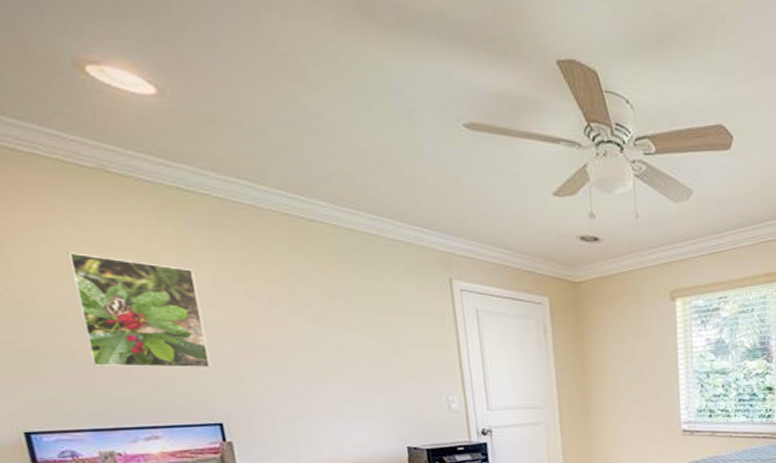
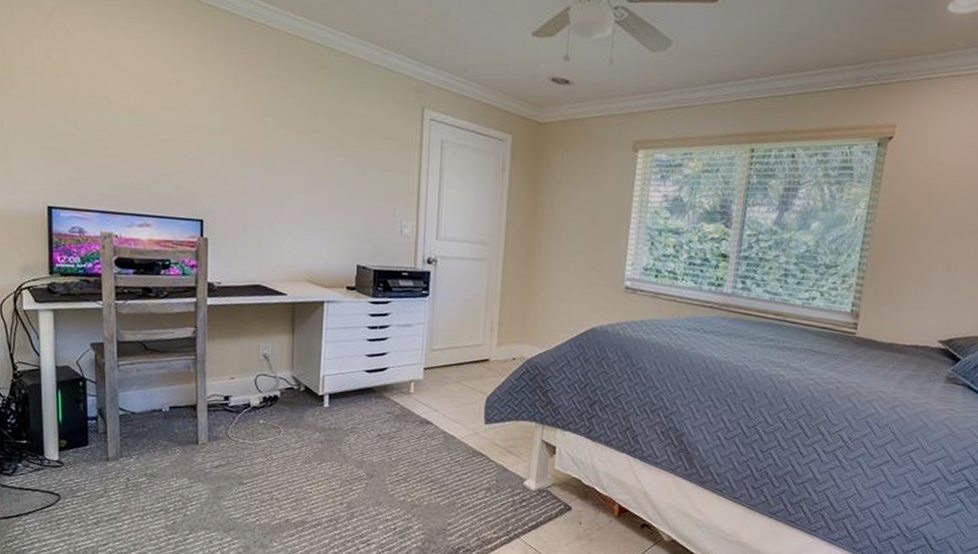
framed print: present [67,252,212,369] -> none [110,53,205,168]

